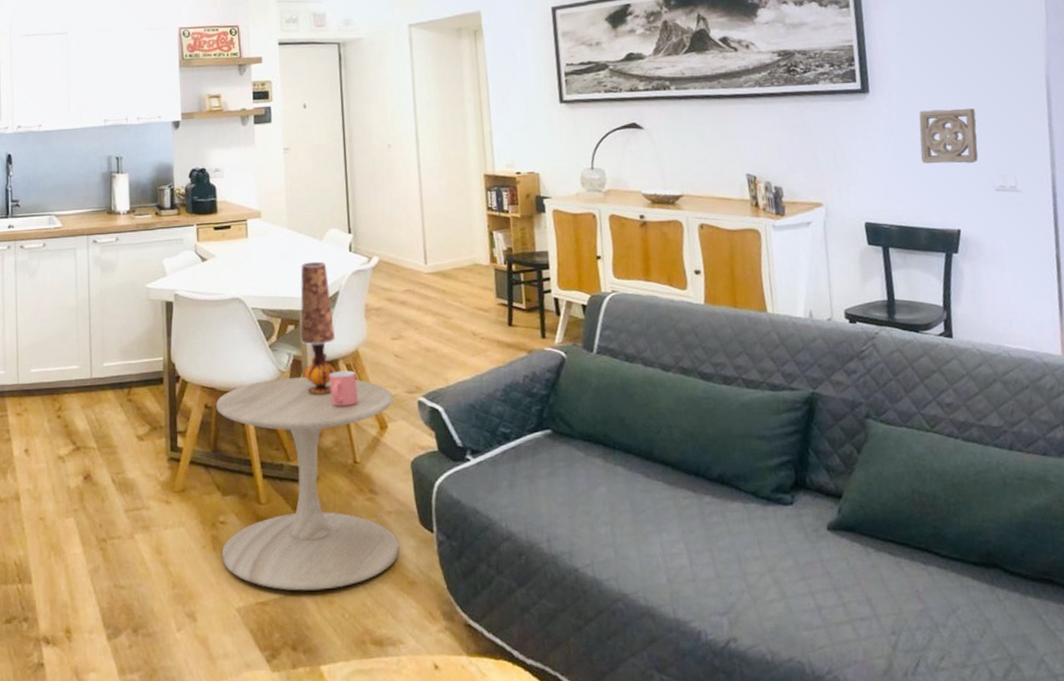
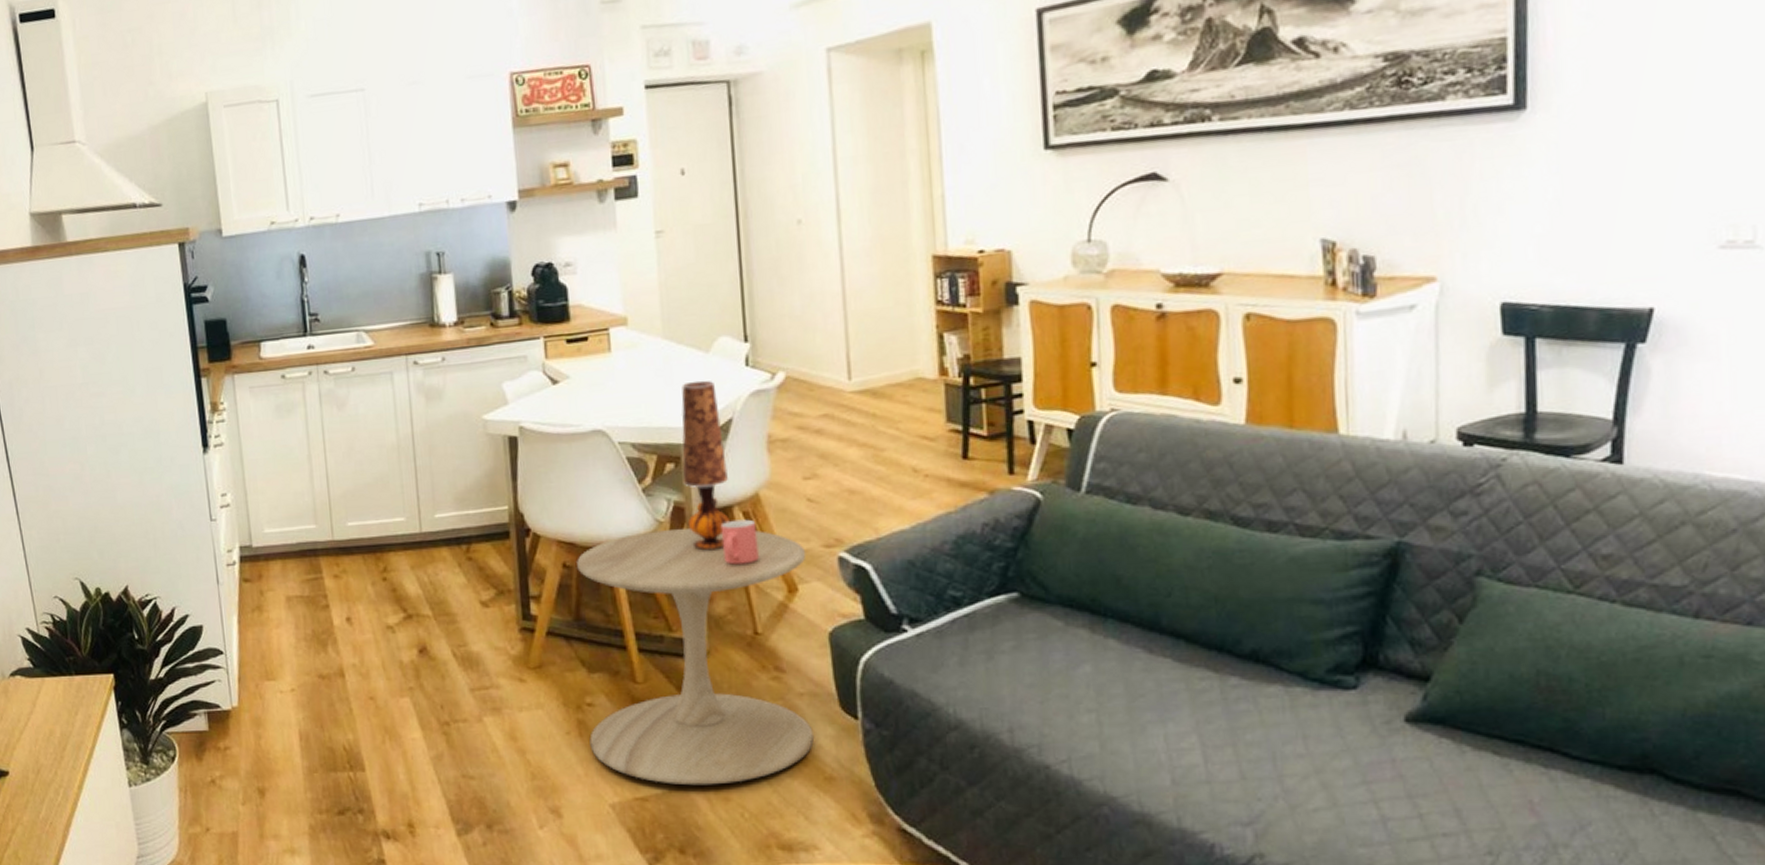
wall ornament: present [919,108,979,164] -> none [1600,123,1700,212]

